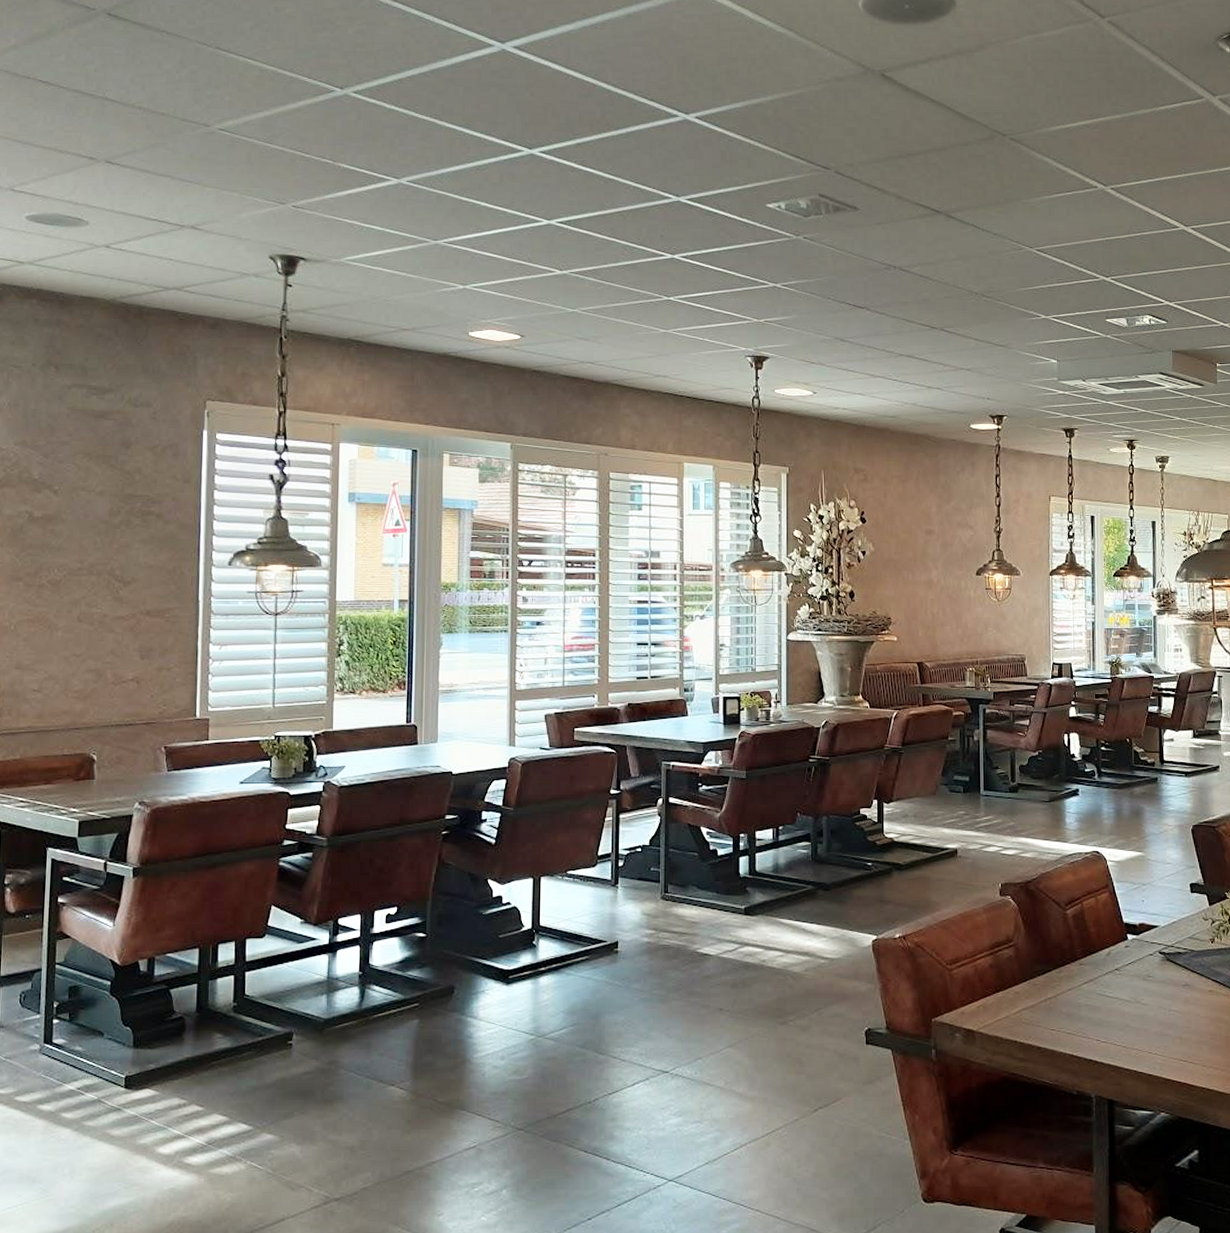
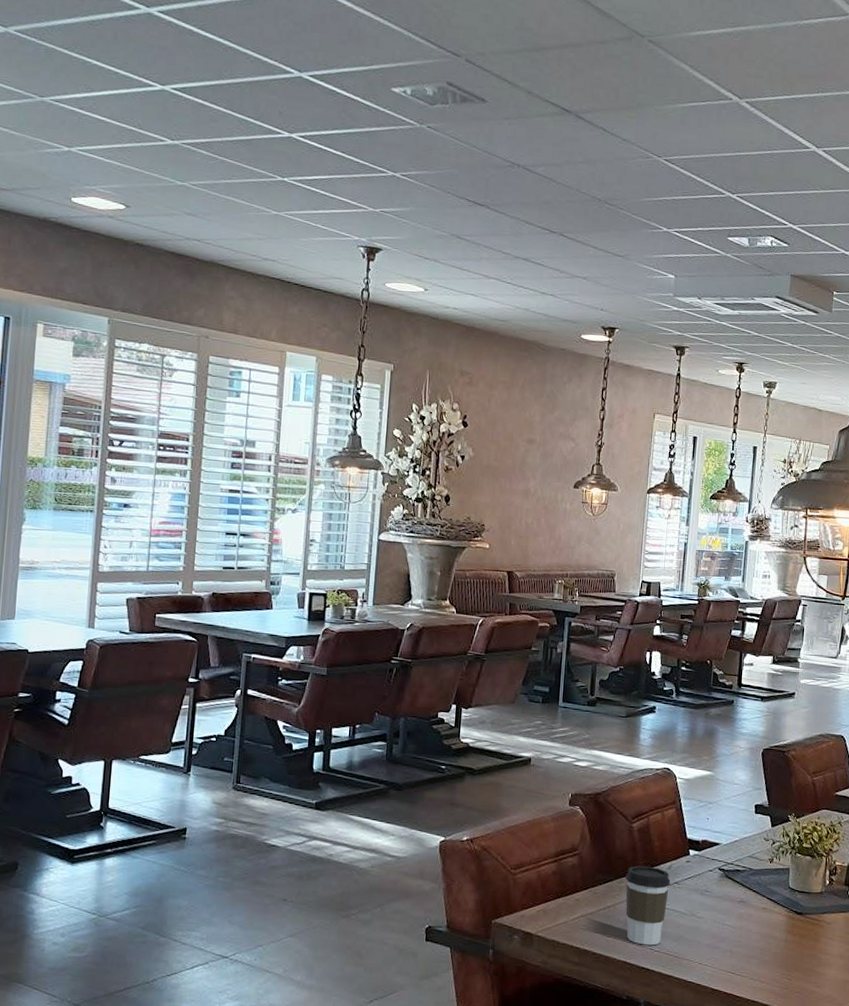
coffee cup: none [1064,953,1111,1036] -> present [625,865,671,946]

